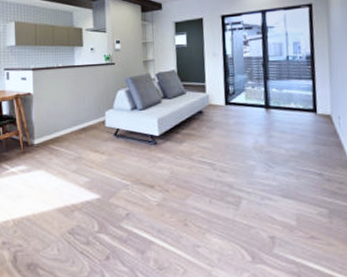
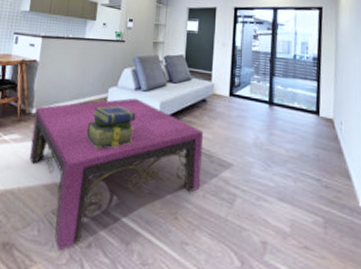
coffee table: none [37,117,206,266] -> present [29,98,204,251]
stack of books: none [90,127,136,170] -> present [86,106,136,148]

